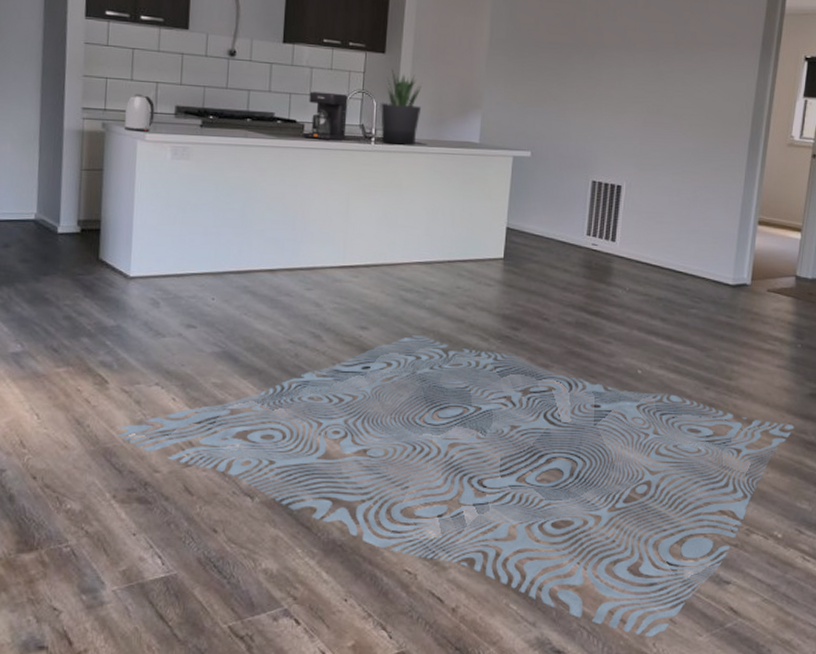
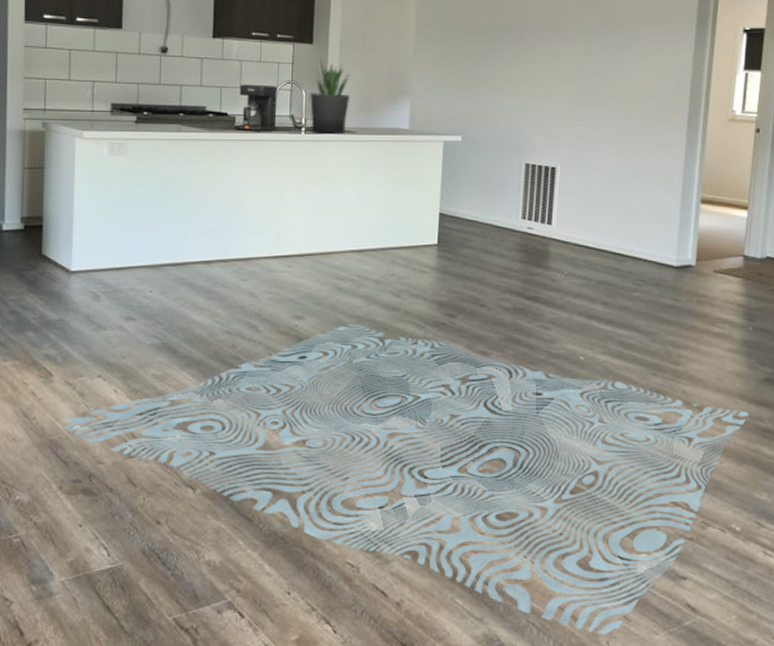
kettle: present [124,93,155,133] -> none [63,93,91,131]

